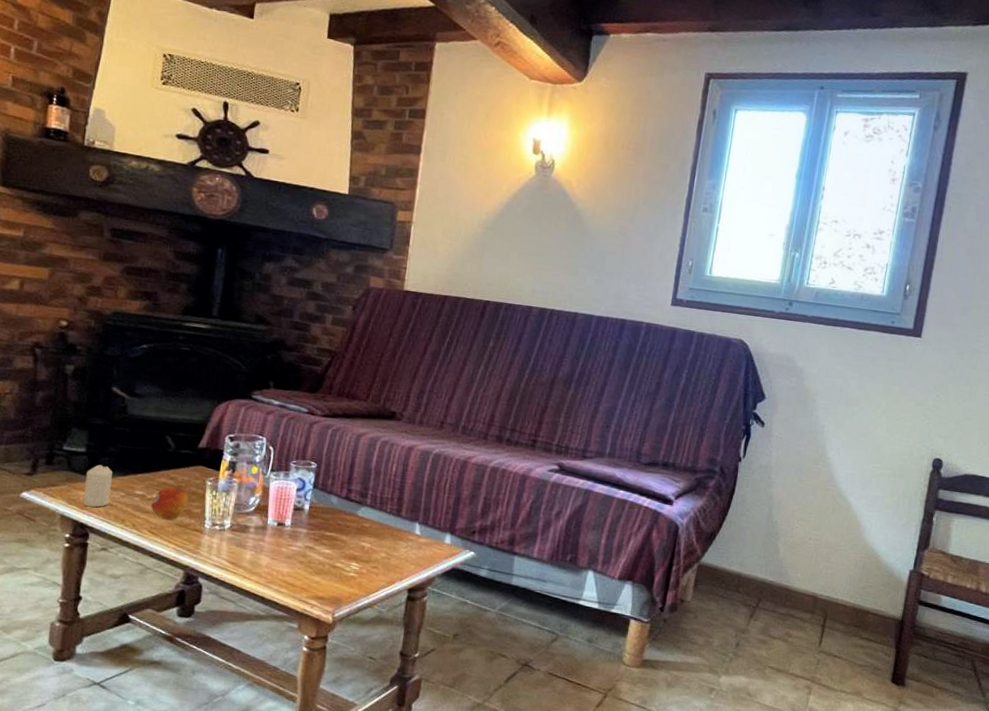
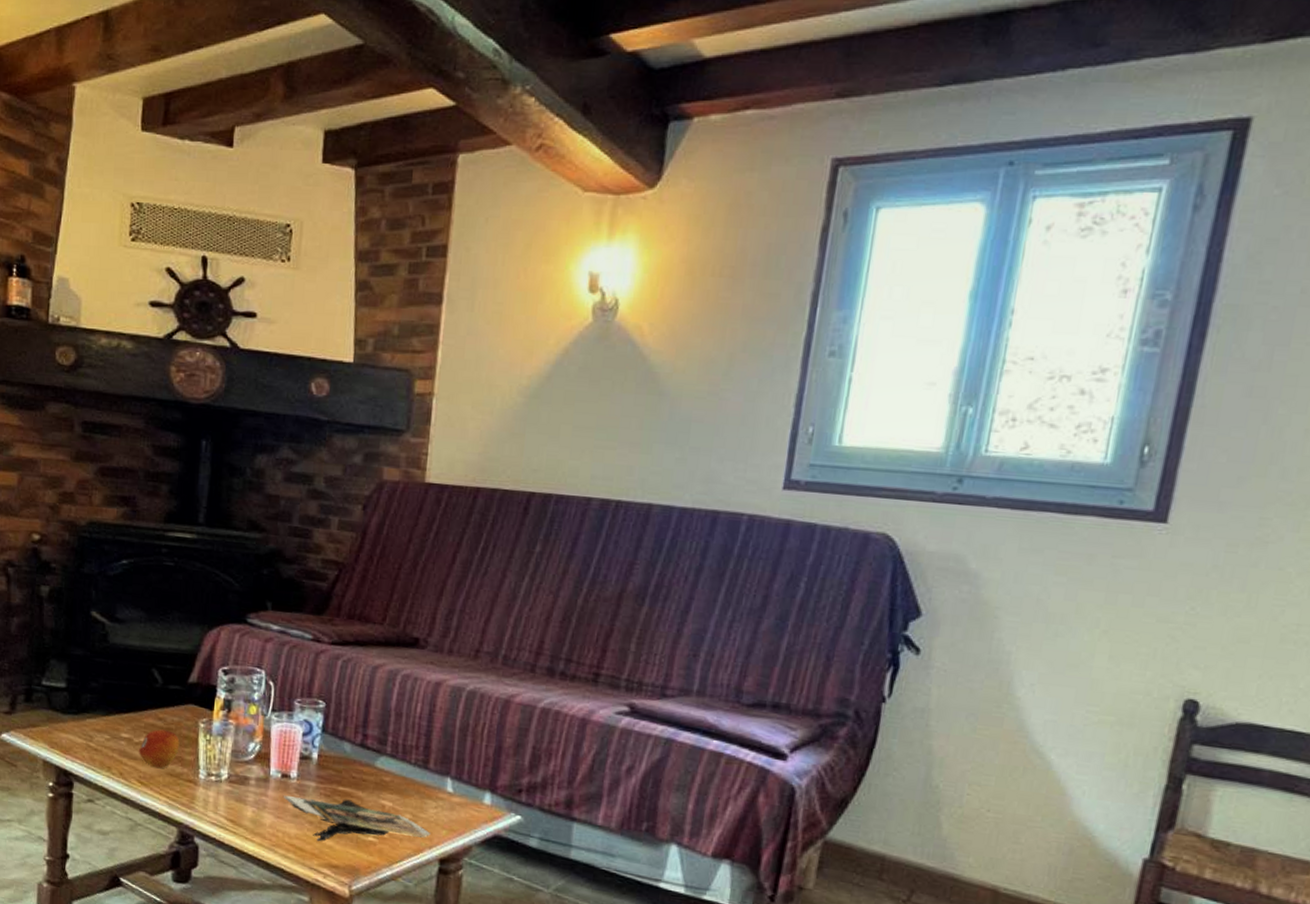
candle: present [83,464,113,507] -> none [66,702,95,752]
magazine: none [278,540,402,578] -> present [282,795,431,842]

